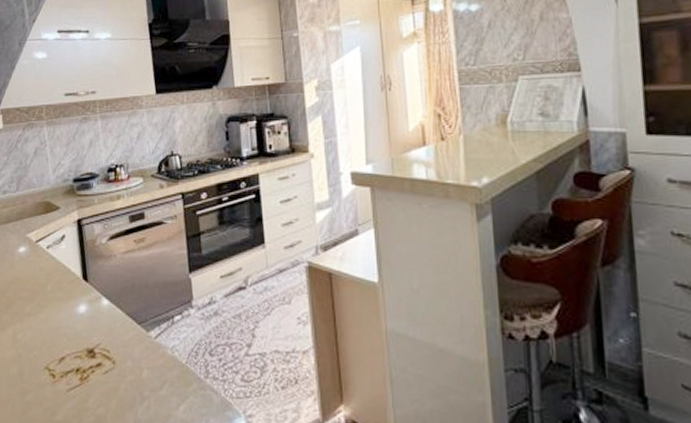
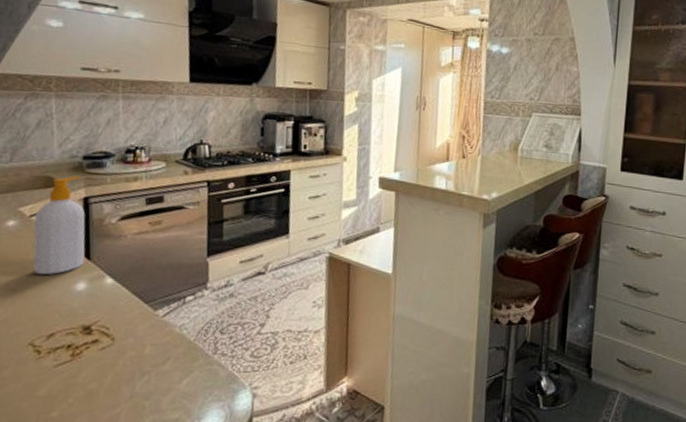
soap bottle: none [39,199,84,299] -> present [33,176,86,275]

